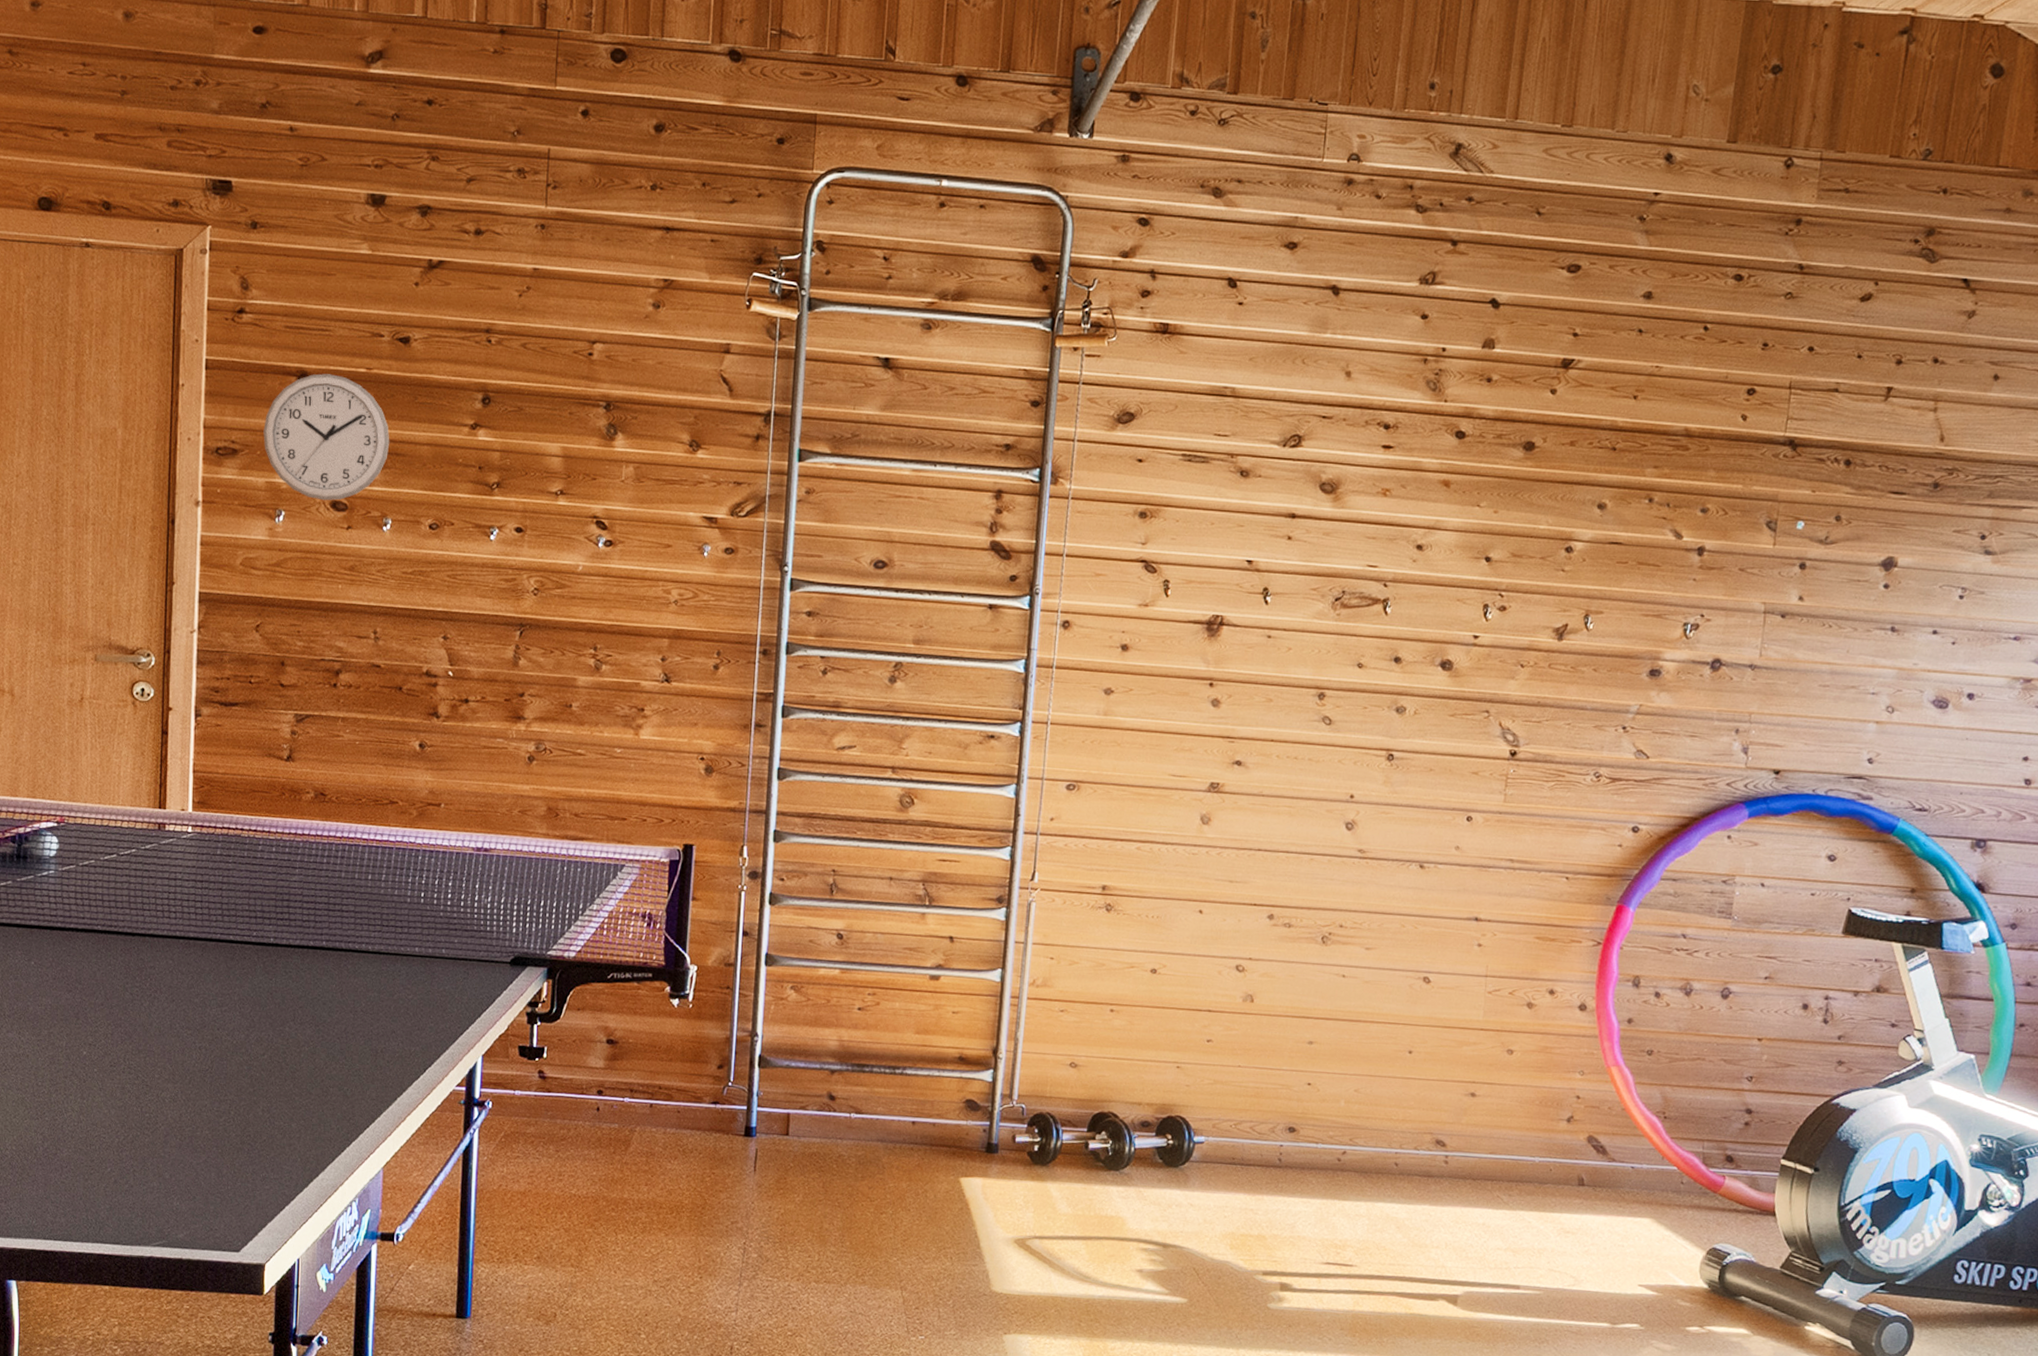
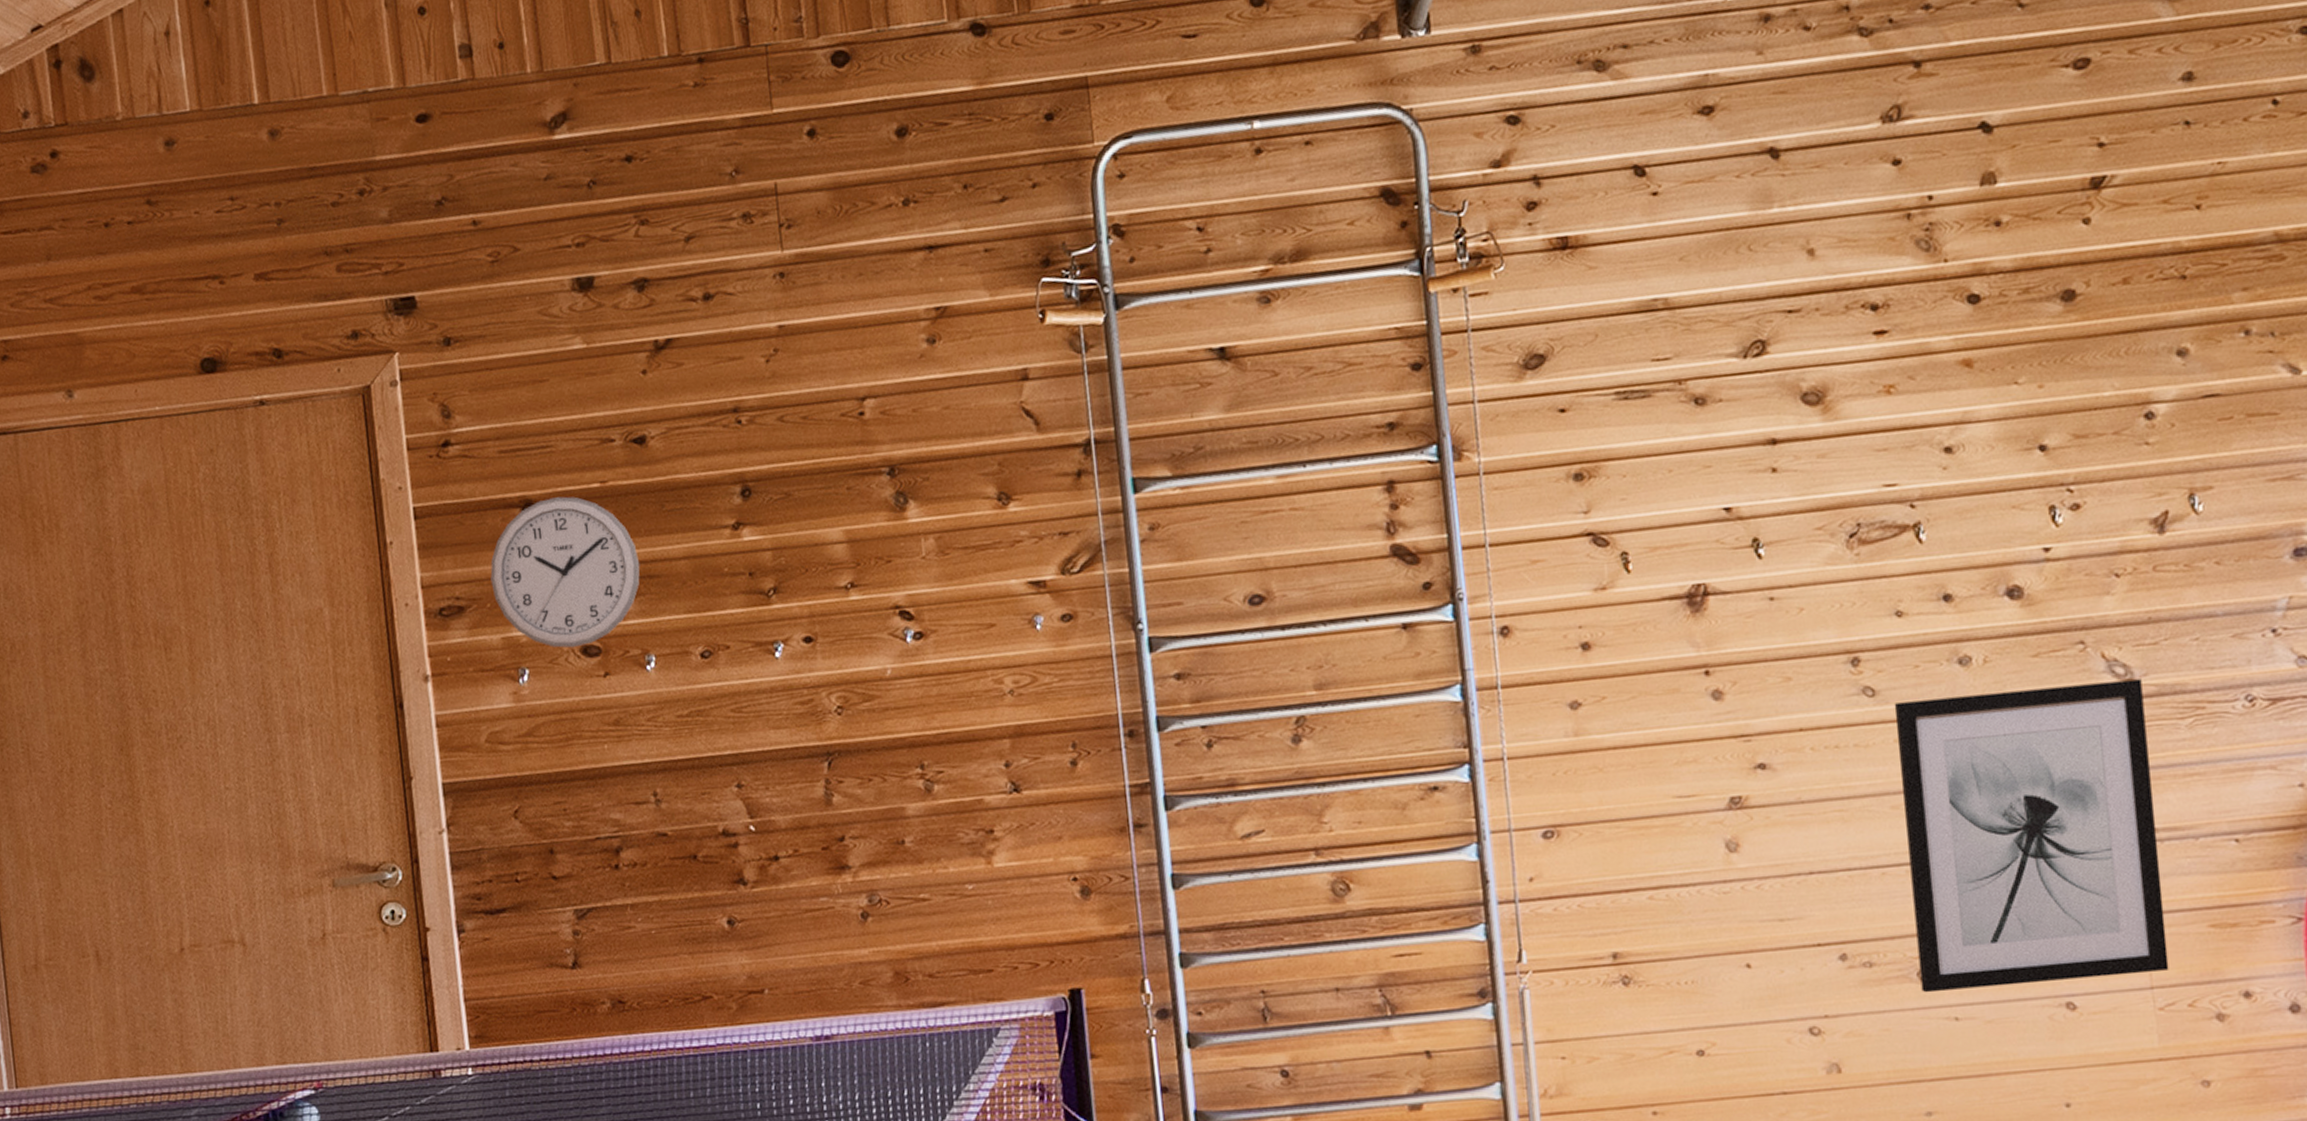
wall art: none [1322,733,1524,965] -> present [1894,679,2169,993]

